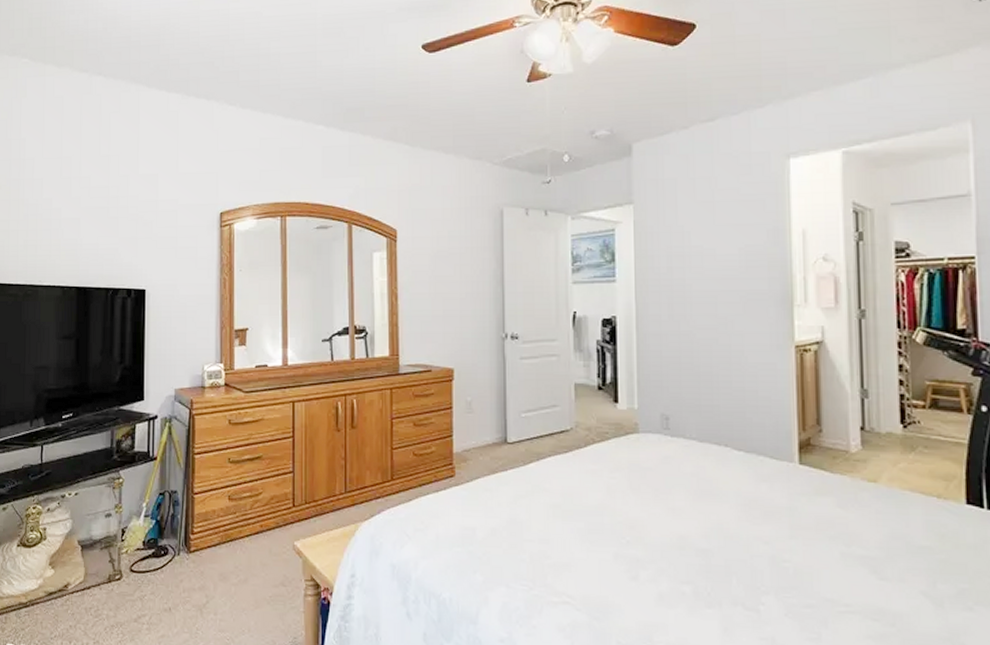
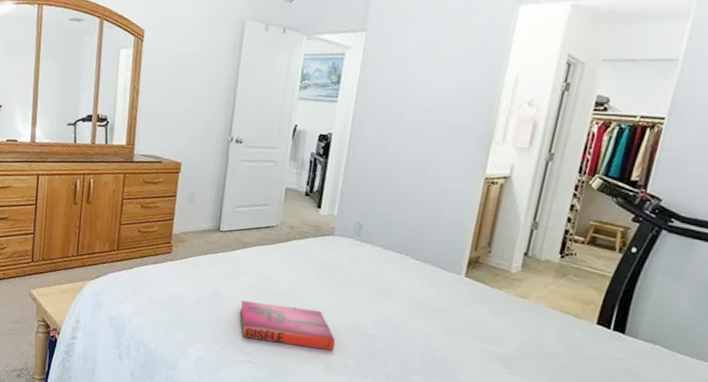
hardback book: none [544,524,664,576] -> present [240,300,336,351]

